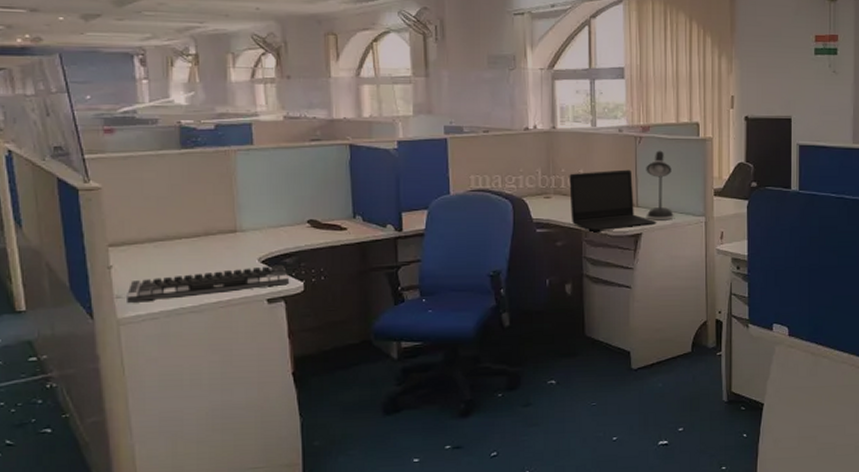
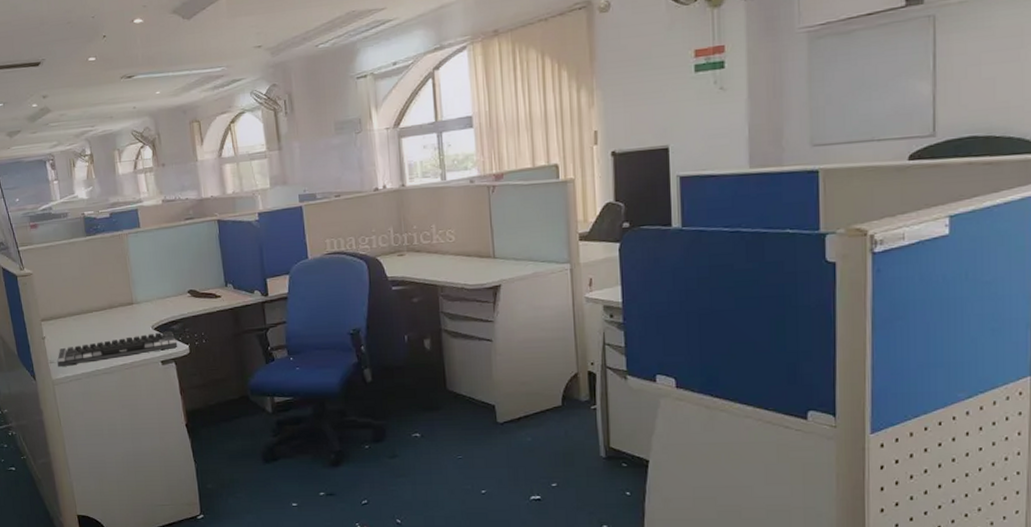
laptop: present [569,169,656,231] -> none [421,220,515,286]
desk lamp: present [646,150,675,220] -> none [501,197,536,271]

